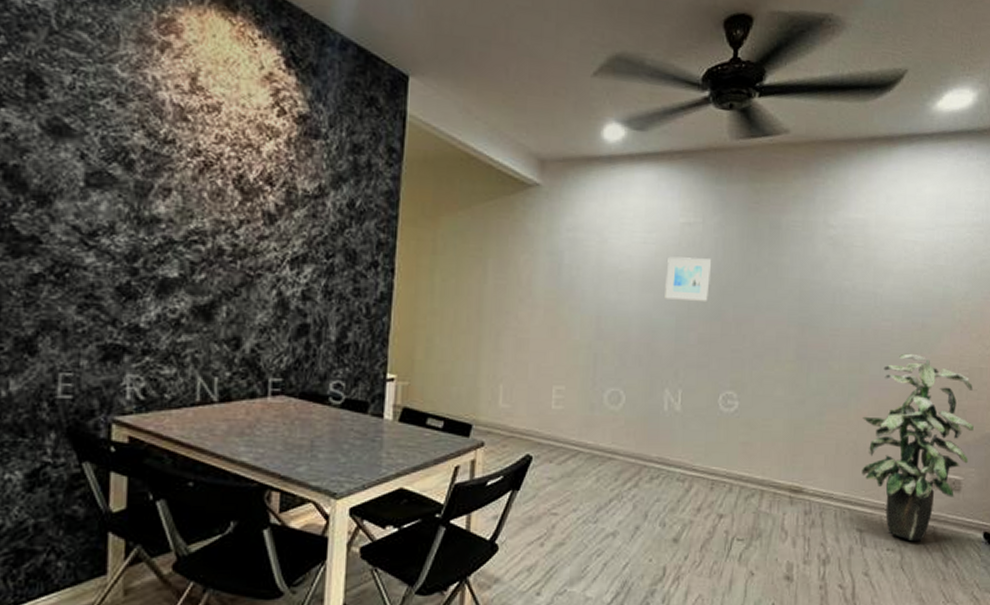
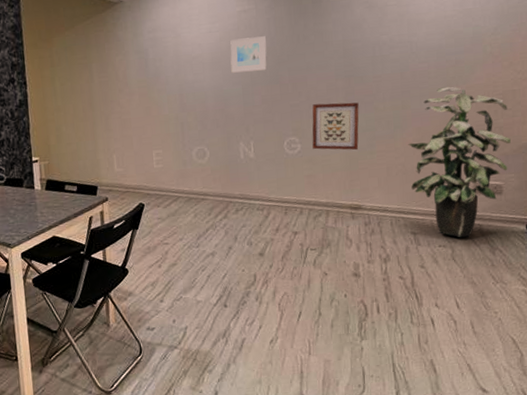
wall art: none [752,353,811,418] -> present [312,102,359,151]

